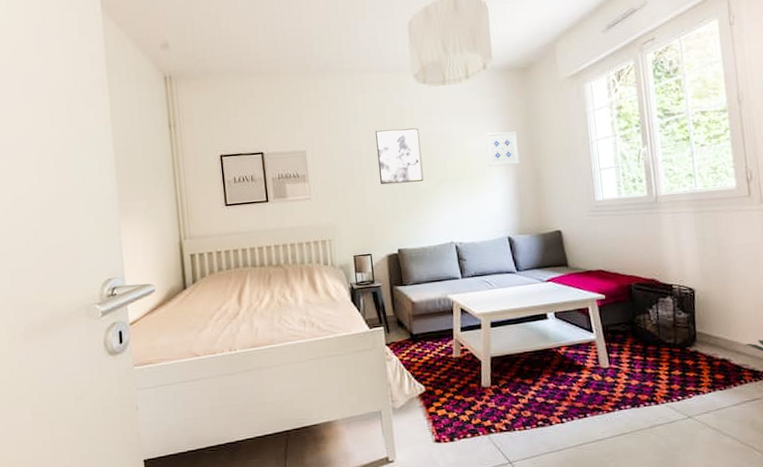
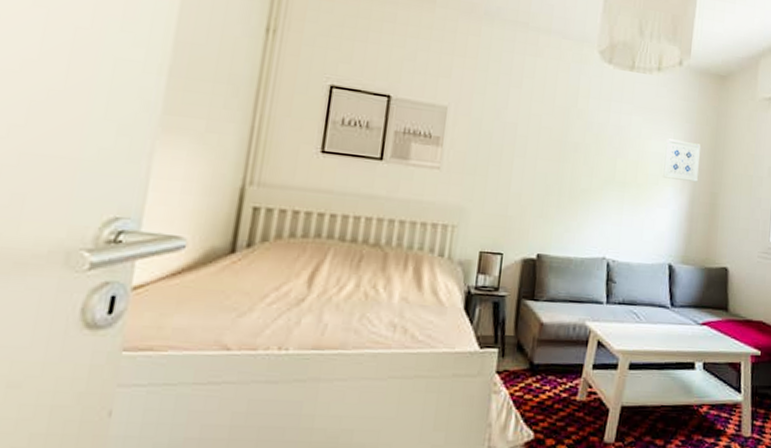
wall art: present [375,128,424,185] -> none [532,105,592,177]

